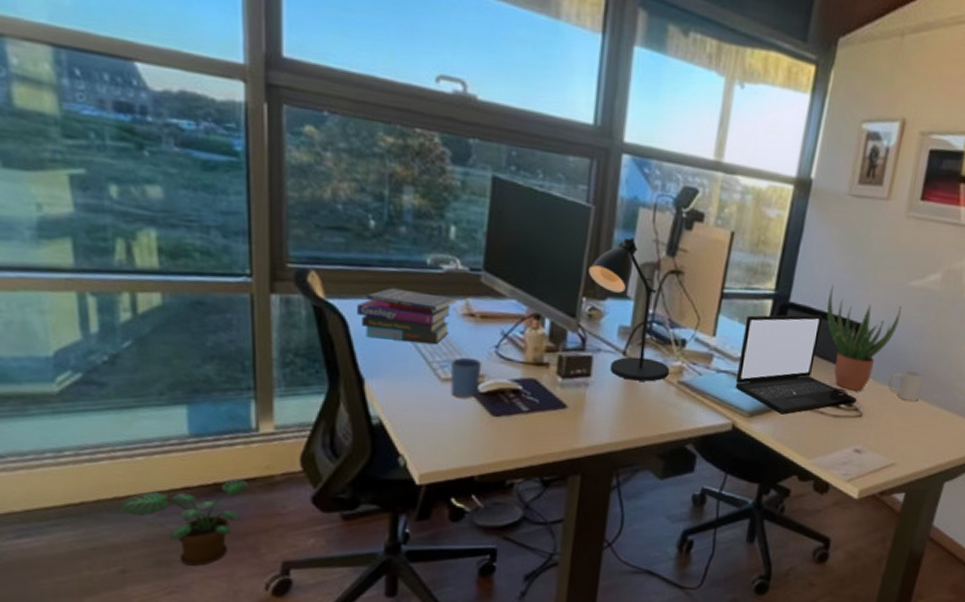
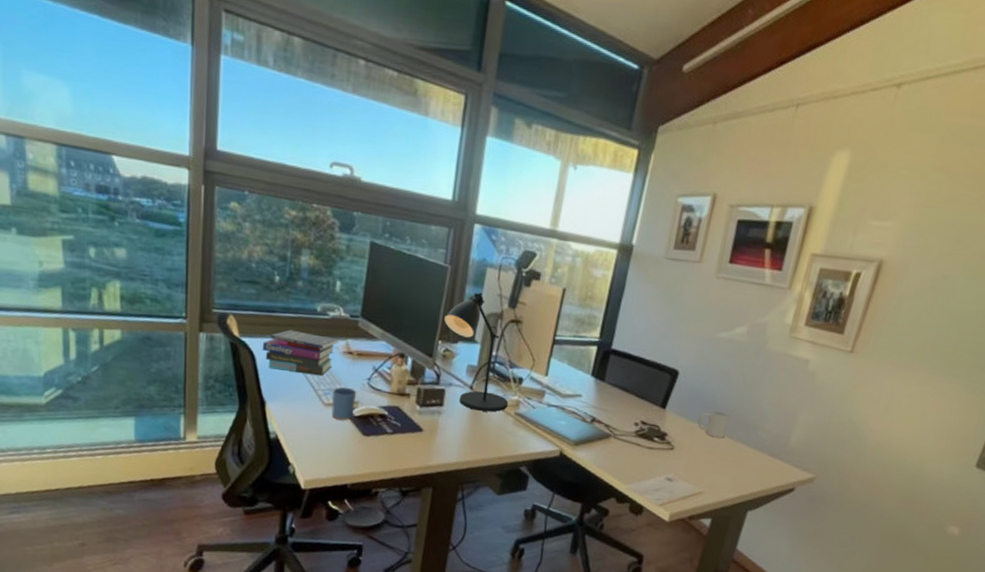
potted plant: present [118,479,250,566] -> none [81,476,177,544]
laptop: present [735,314,857,415] -> none [563,359,669,445]
potted plant: present [826,284,902,391] -> none [643,334,711,427]

